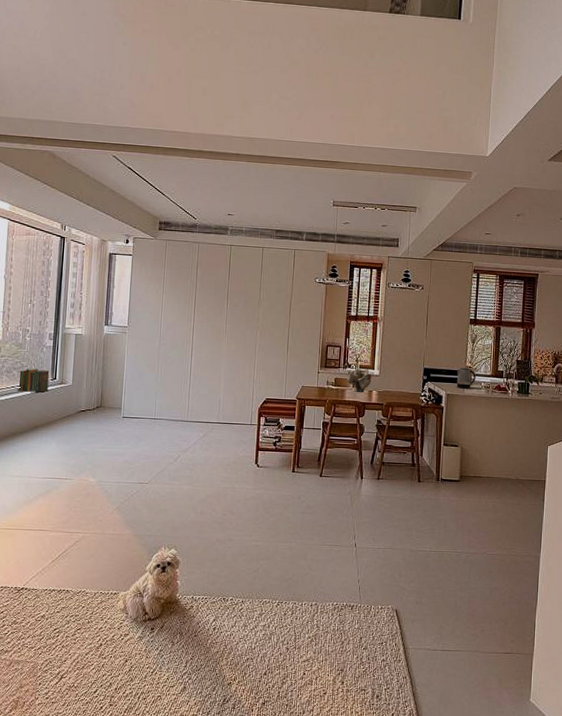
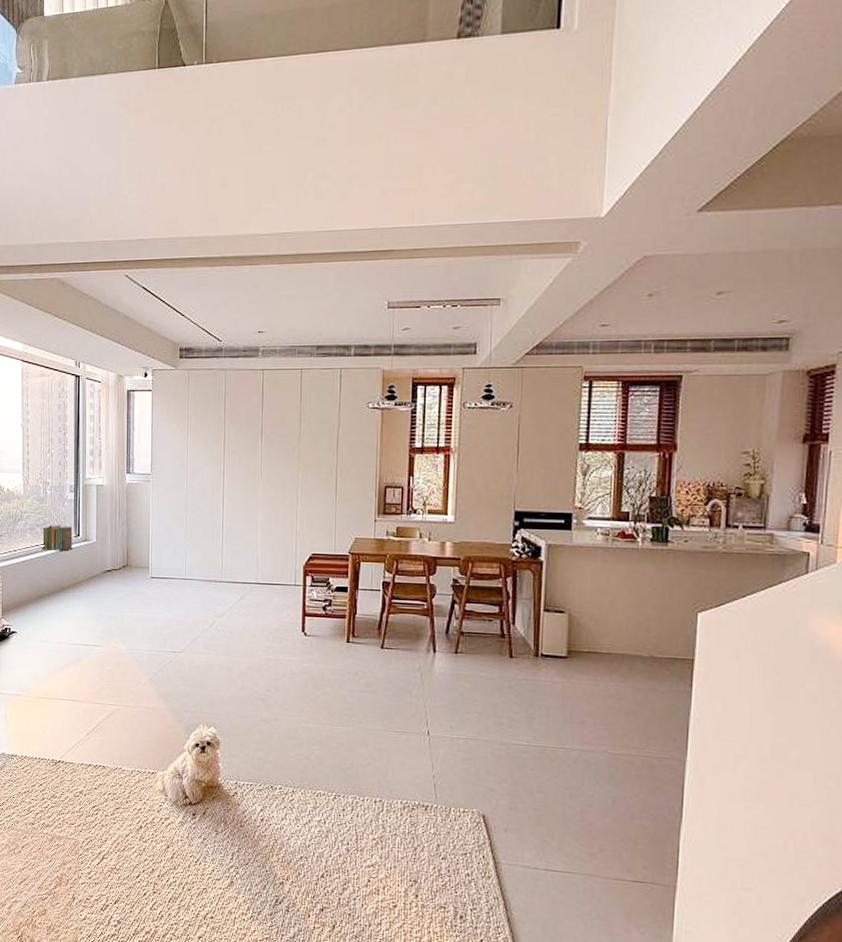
flower arrangement: present [347,368,372,393] -> none [412,513,445,546]
kettle: present [456,367,476,389] -> none [561,509,589,538]

